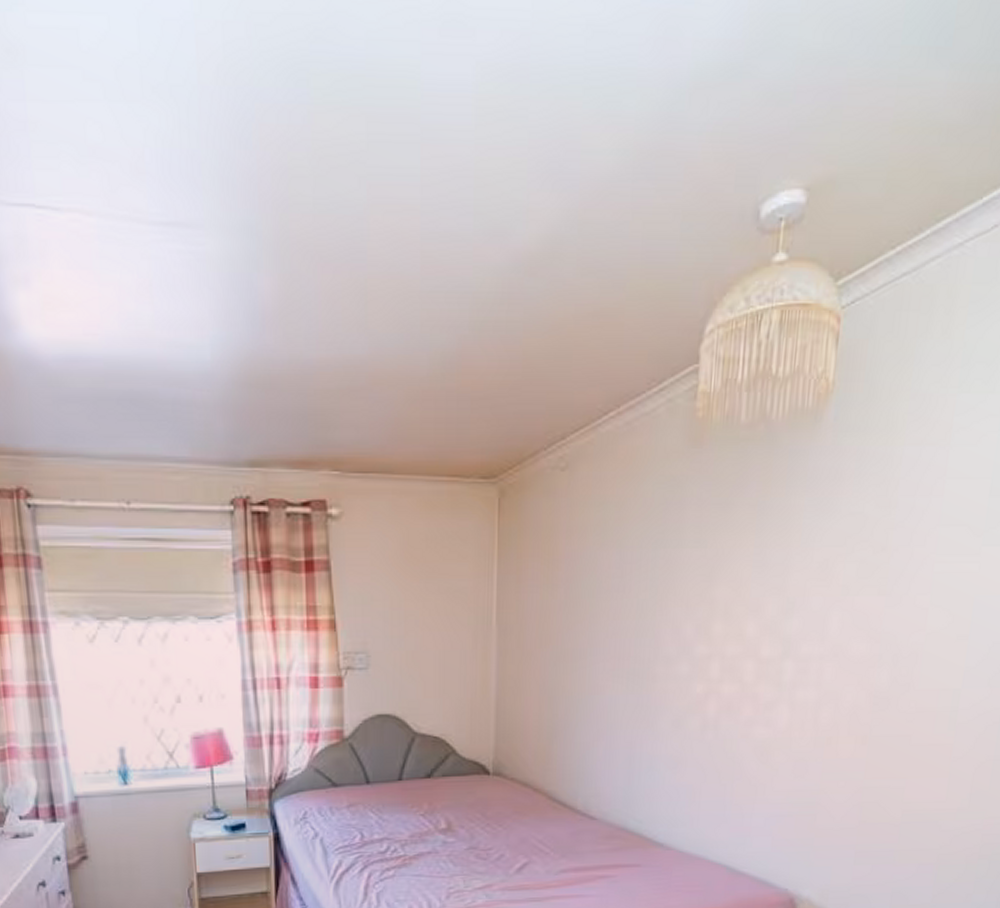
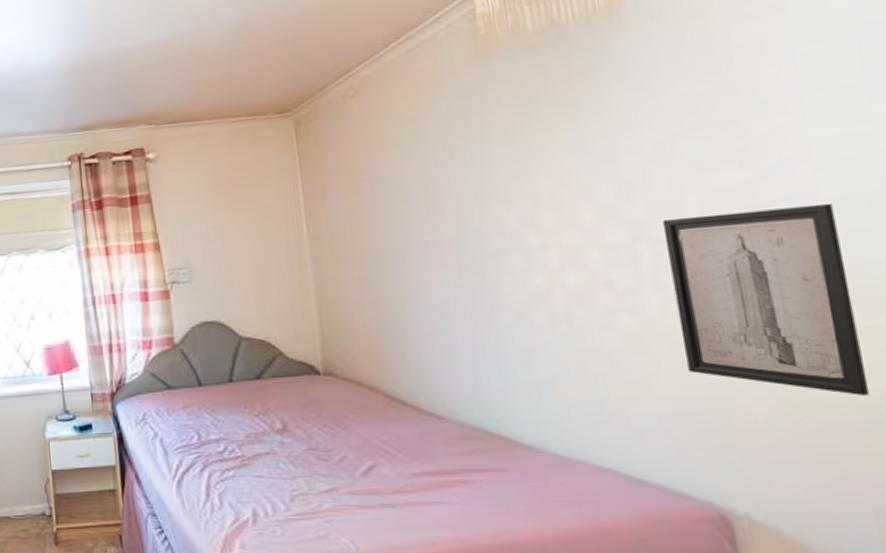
wall art: none [796,634,933,802] -> present [662,203,870,396]

